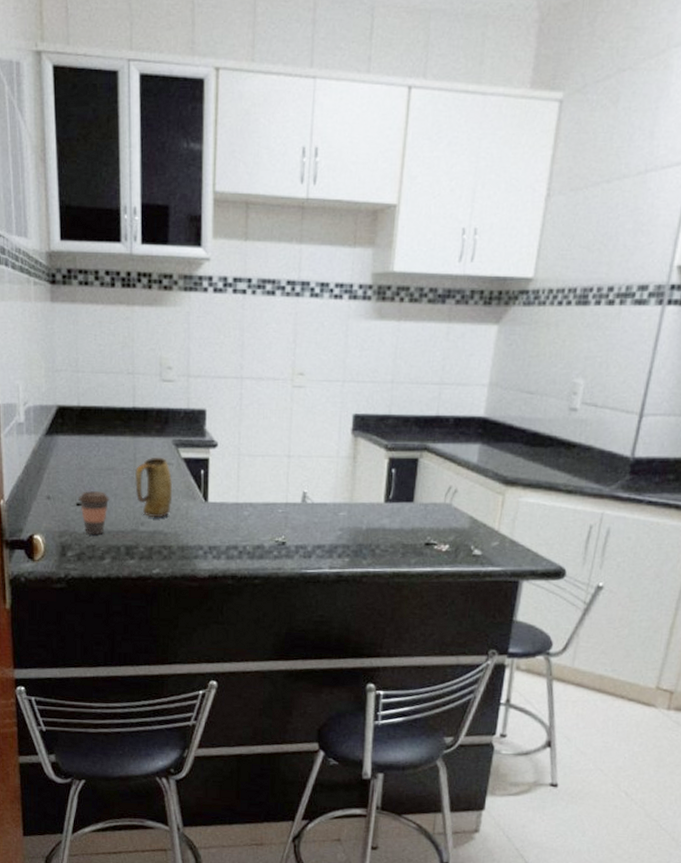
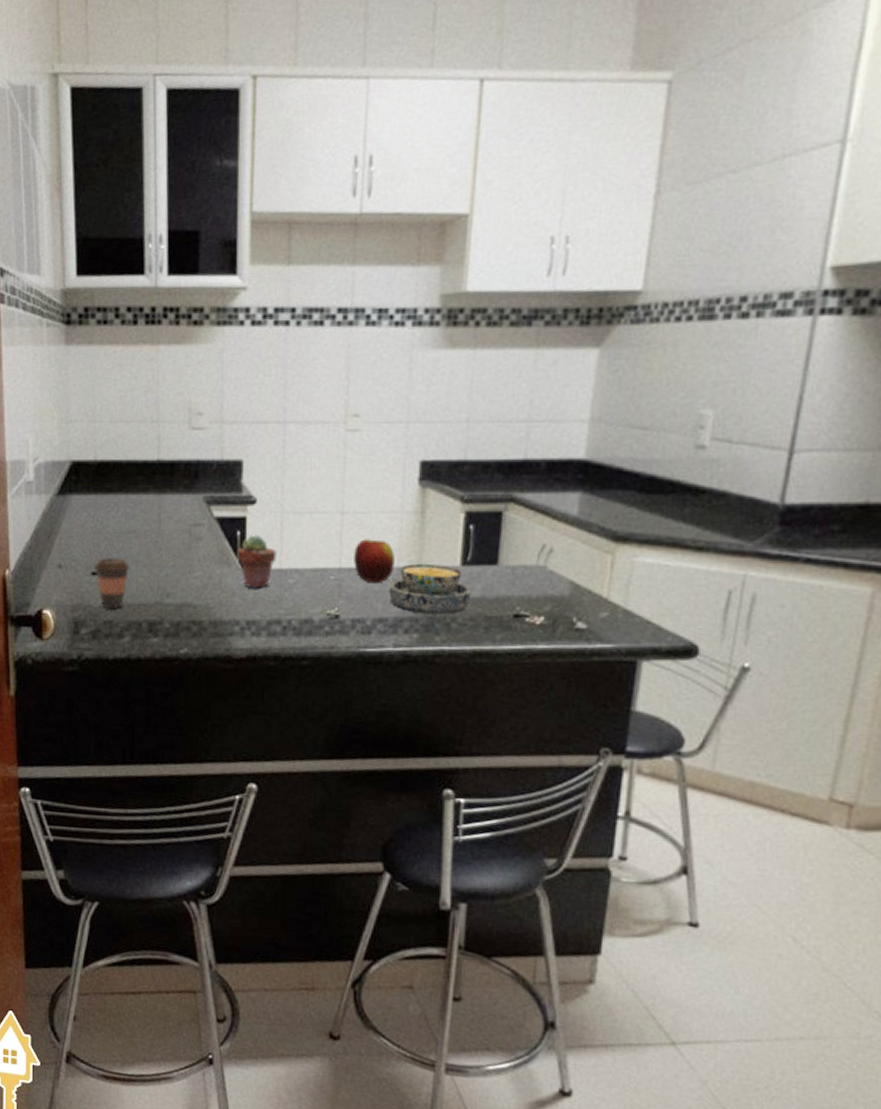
mug: present [134,457,173,518] -> none [158,517,204,588]
potted succulent: none [201,474,234,519] -> present [237,535,277,589]
apple: none [298,479,331,516] -> present [354,539,395,584]
bowl: none [325,501,394,543] -> present [387,564,473,615]

